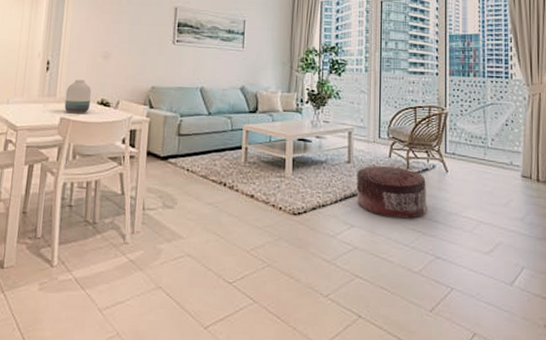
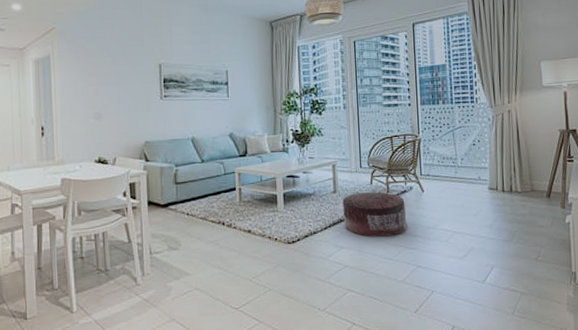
vase: present [64,80,92,114] -> none [63,141,89,174]

